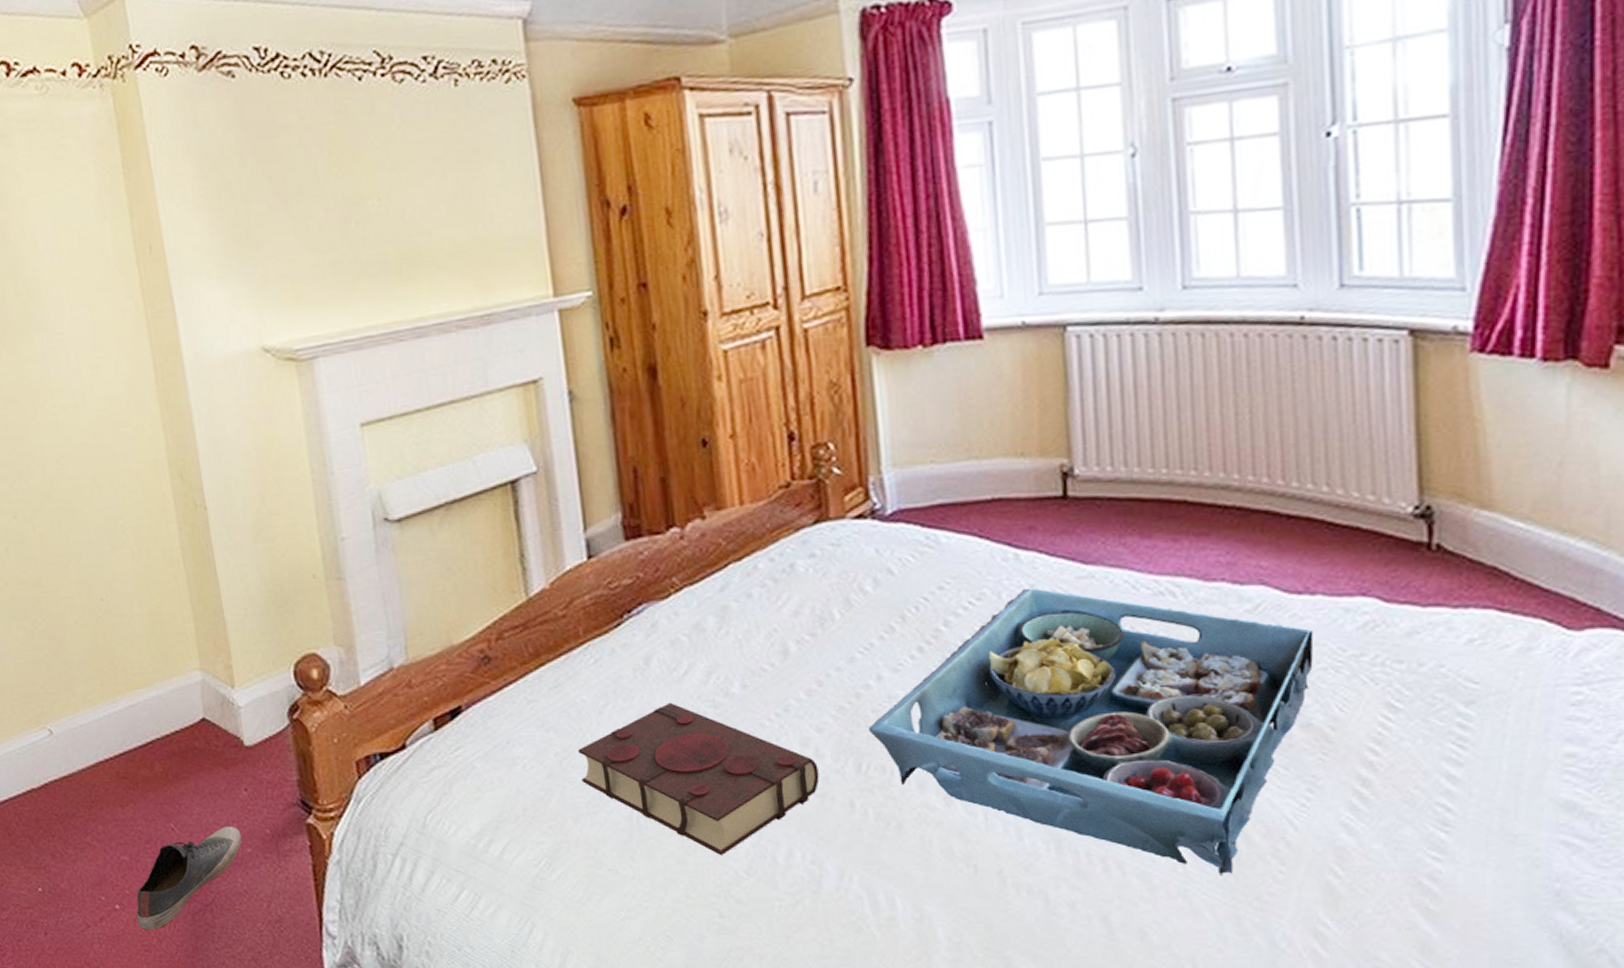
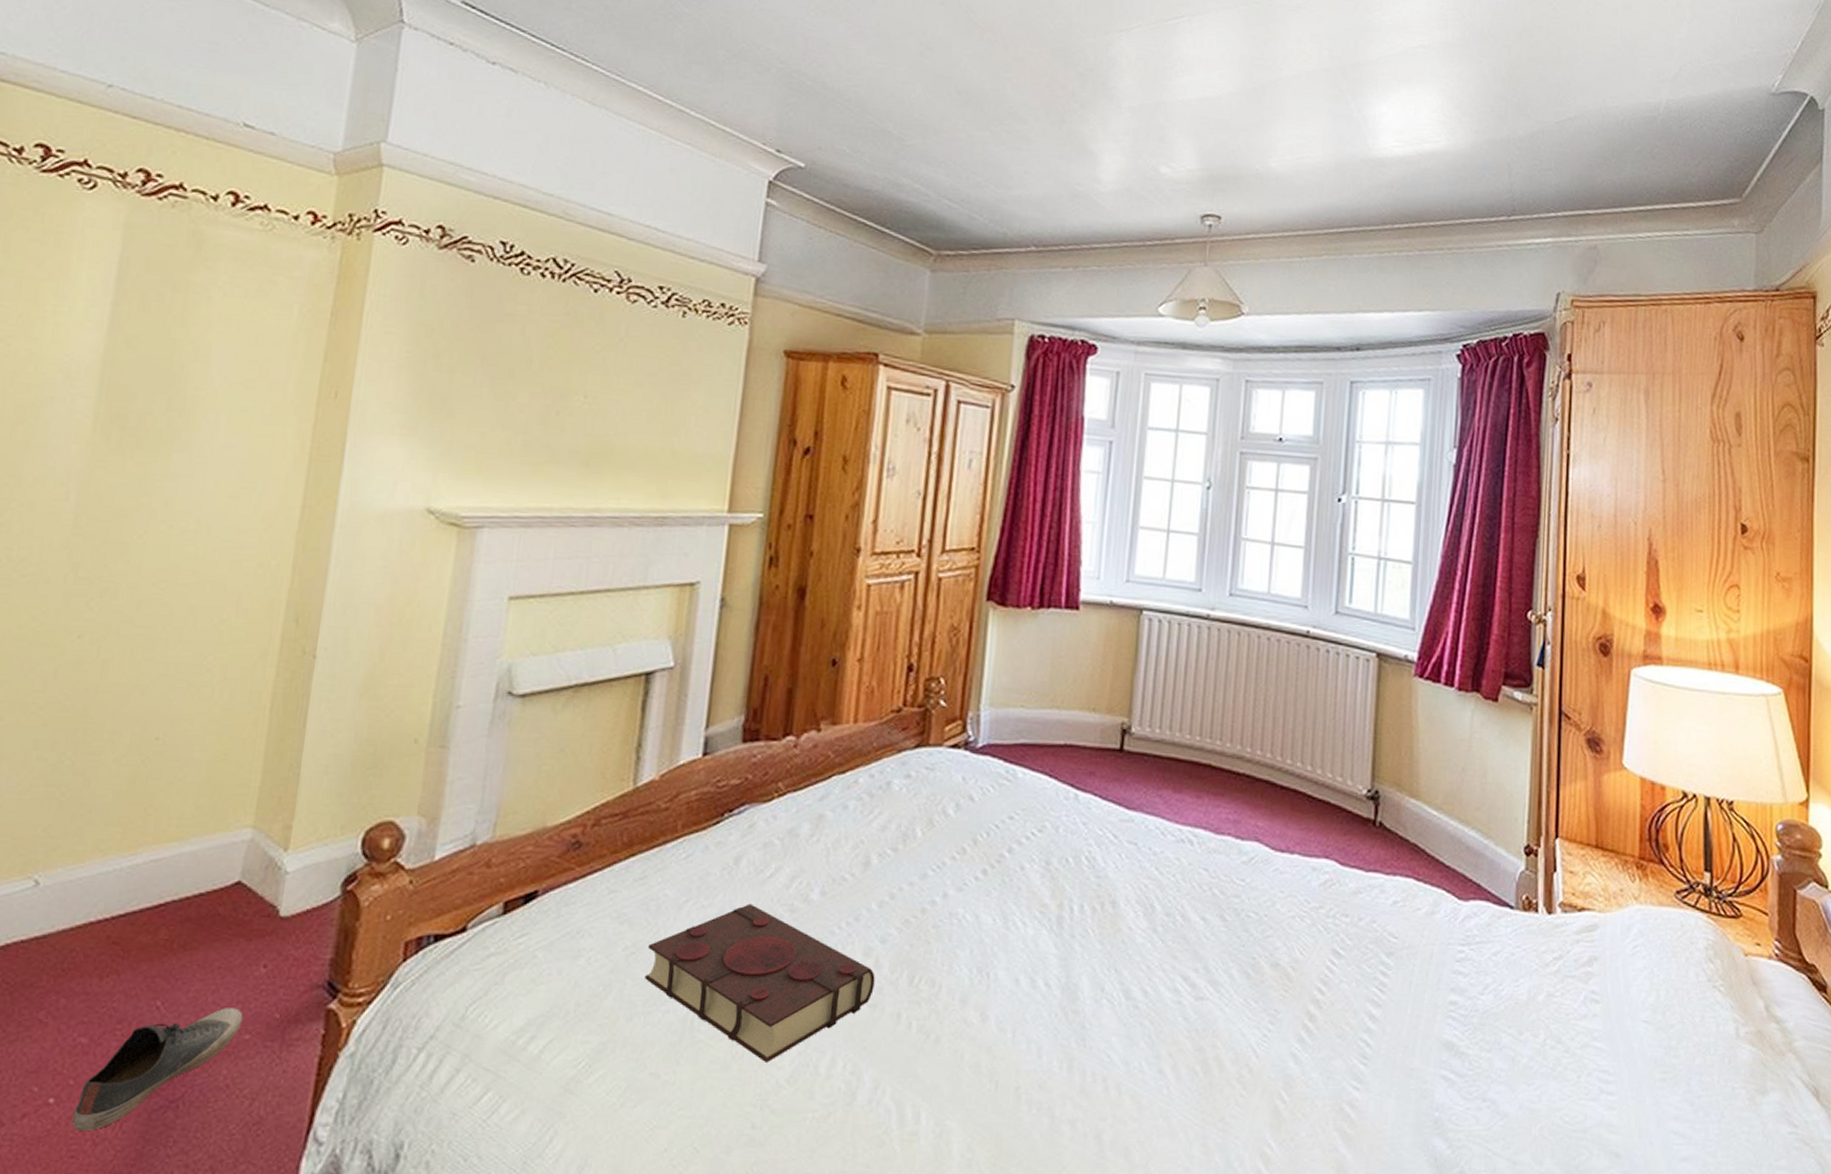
serving tray: present [868,588,1314,877] -> none [927,825,1289,1099]

